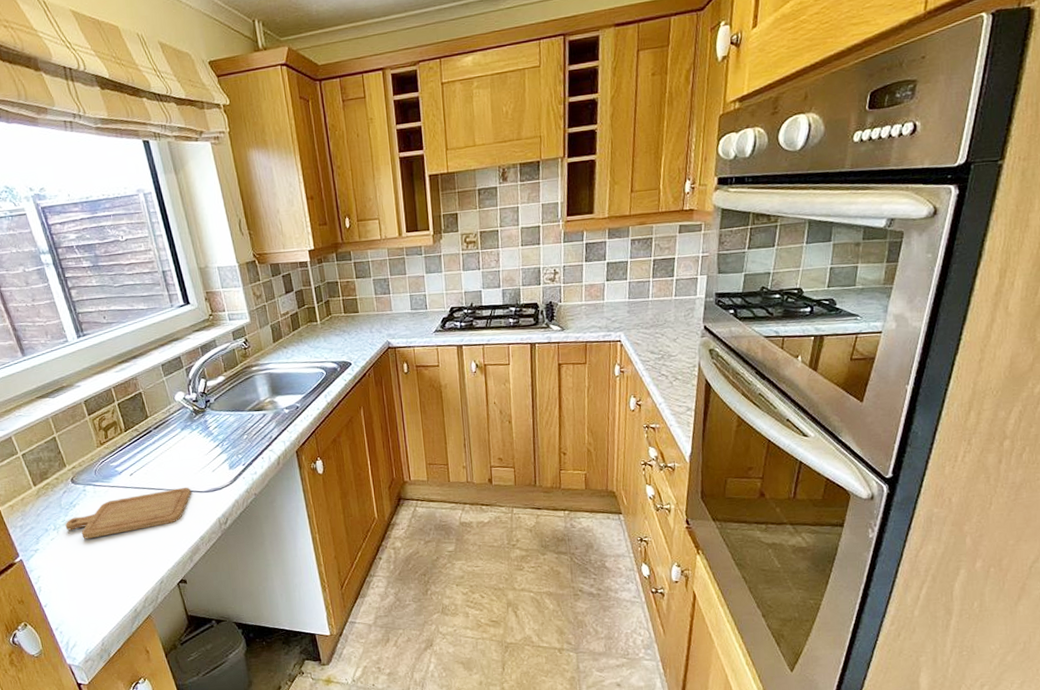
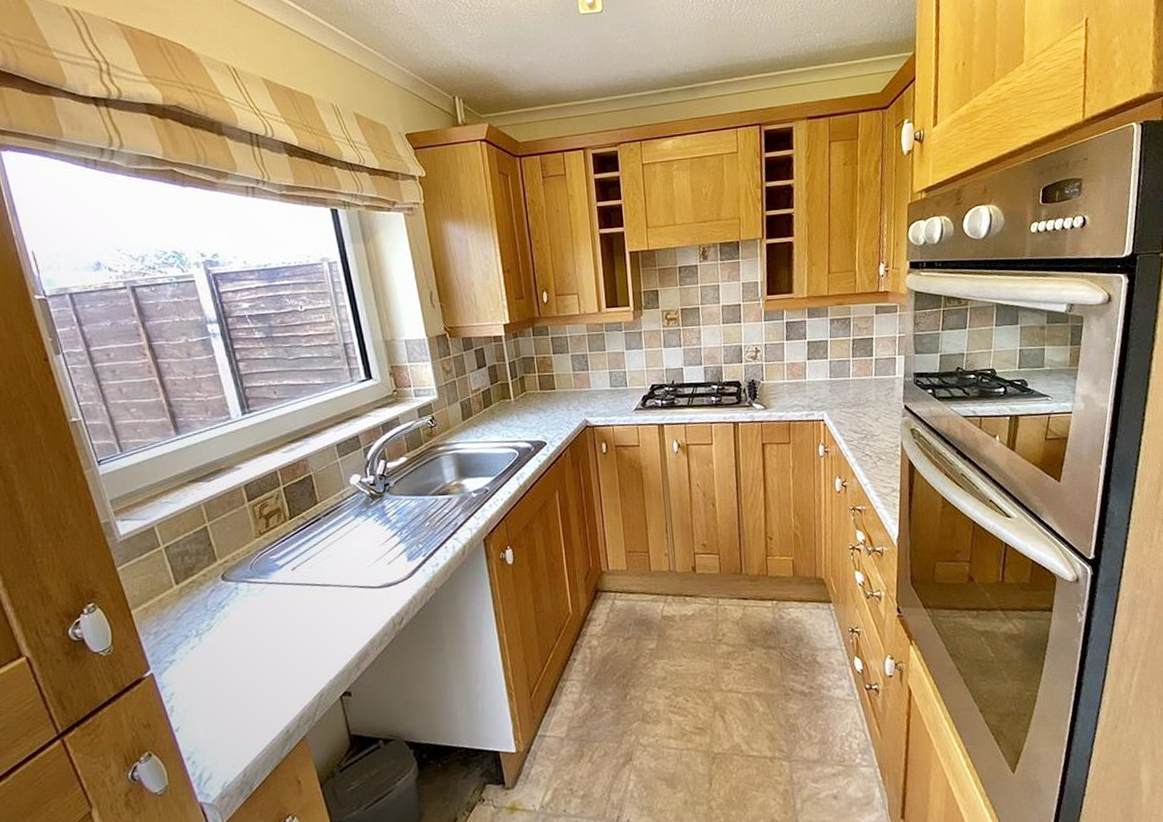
chopping board: present [65,487,192,539] -> none [209,582,363,647]

